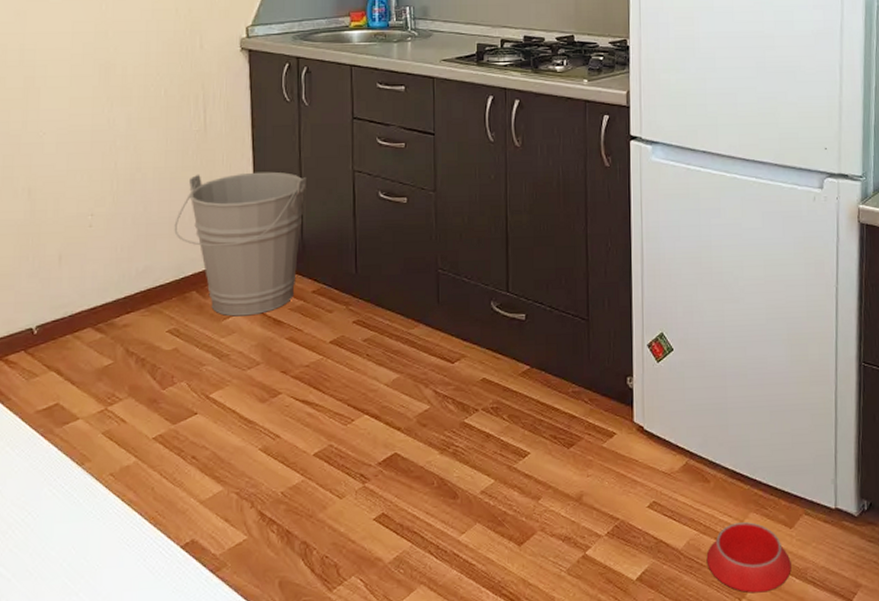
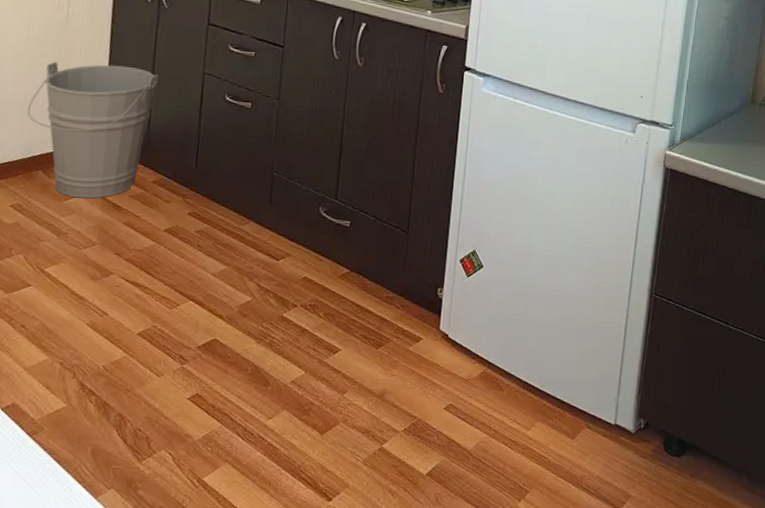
pet bowl: present [706,522,792,593] -> none [492,430,570,495]

